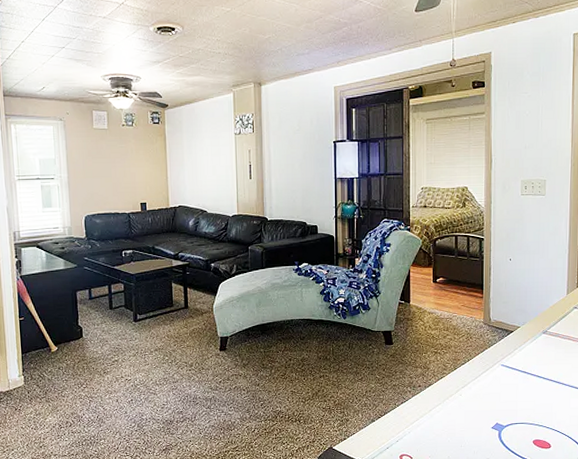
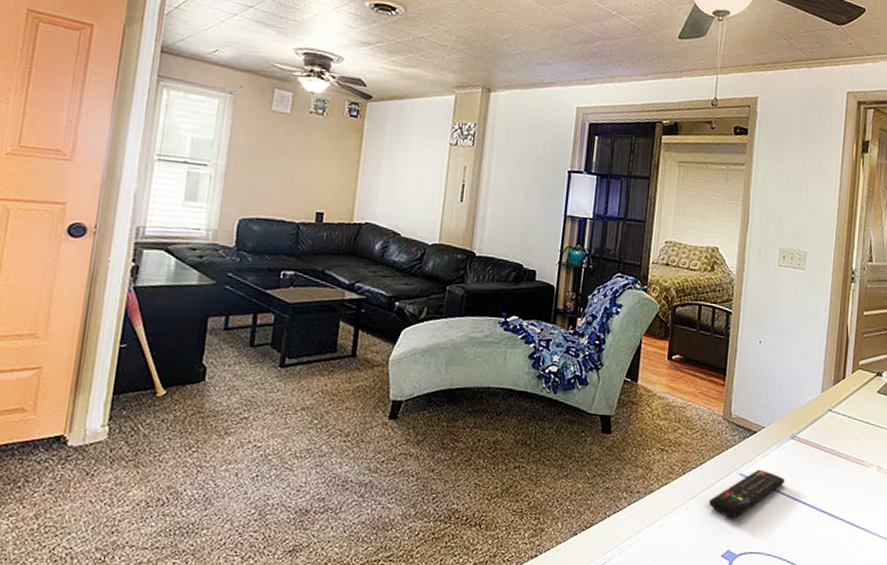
remote control: none [478,359,541,398] -> present [709,469,786,517]

